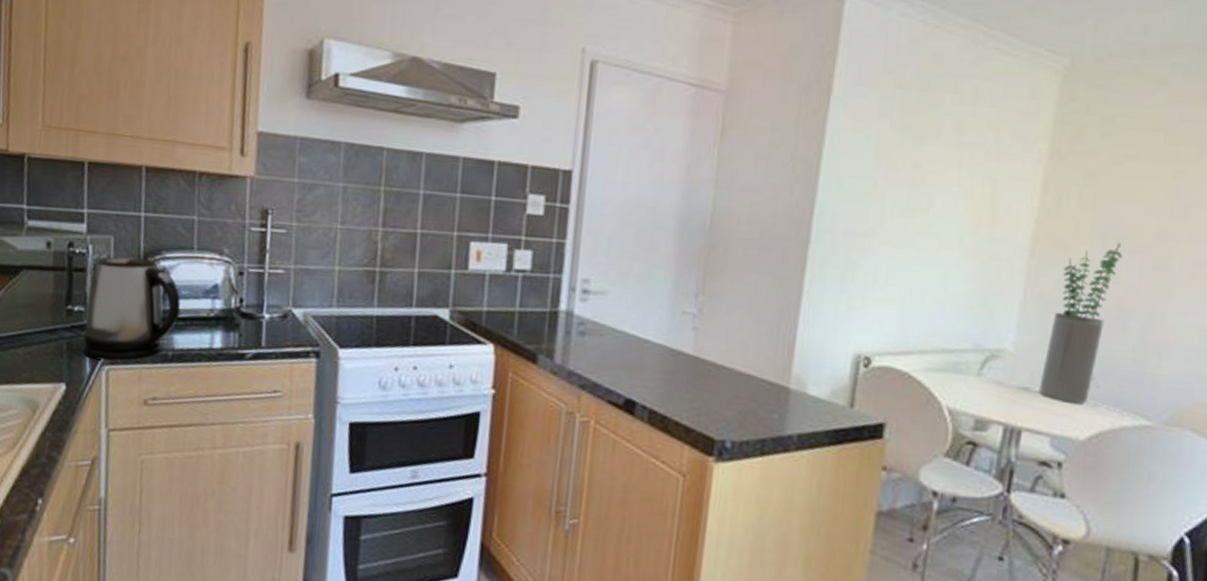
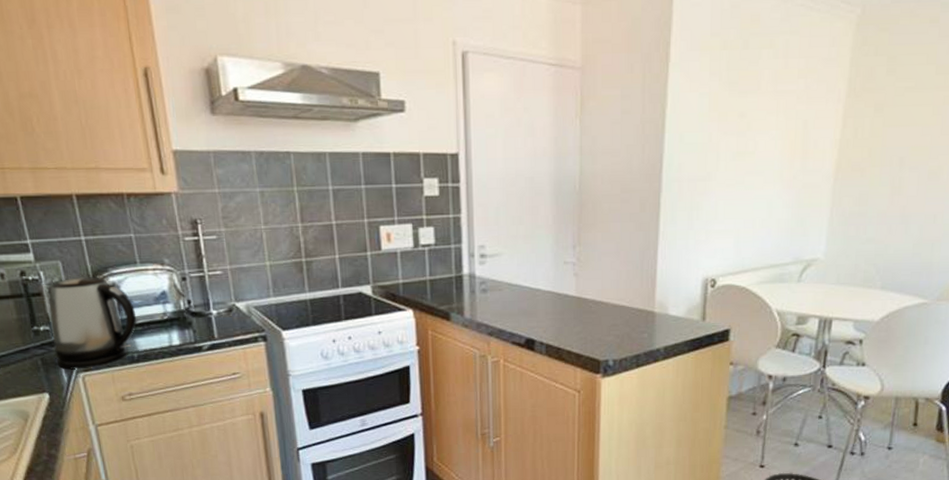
vase: present [1038,243,1123,406] -> none [844,162,905,295]

